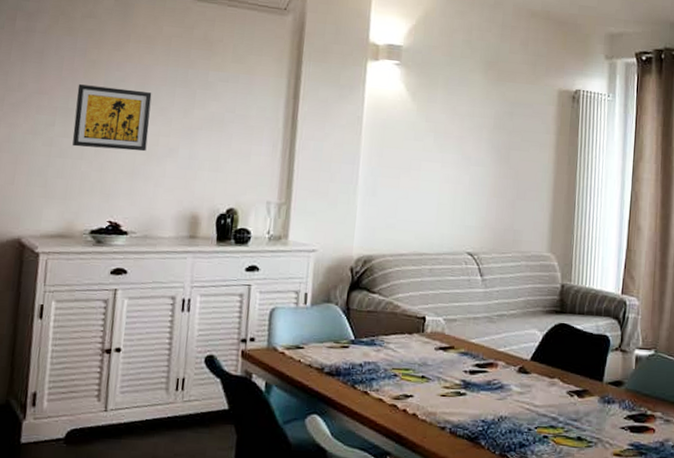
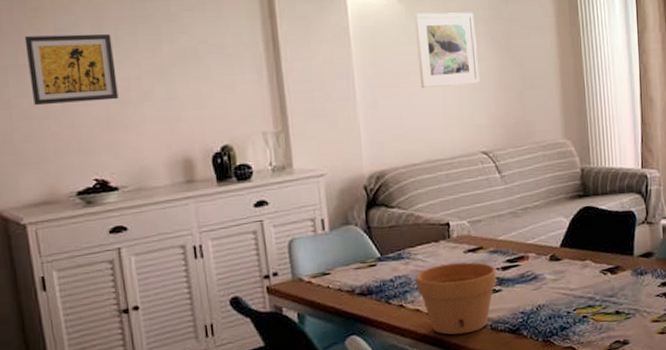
flower pot: none [383,357,464,433] -> present [416,262,497,335]
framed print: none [420,113,479,187] -> present [413,12,480,89]

